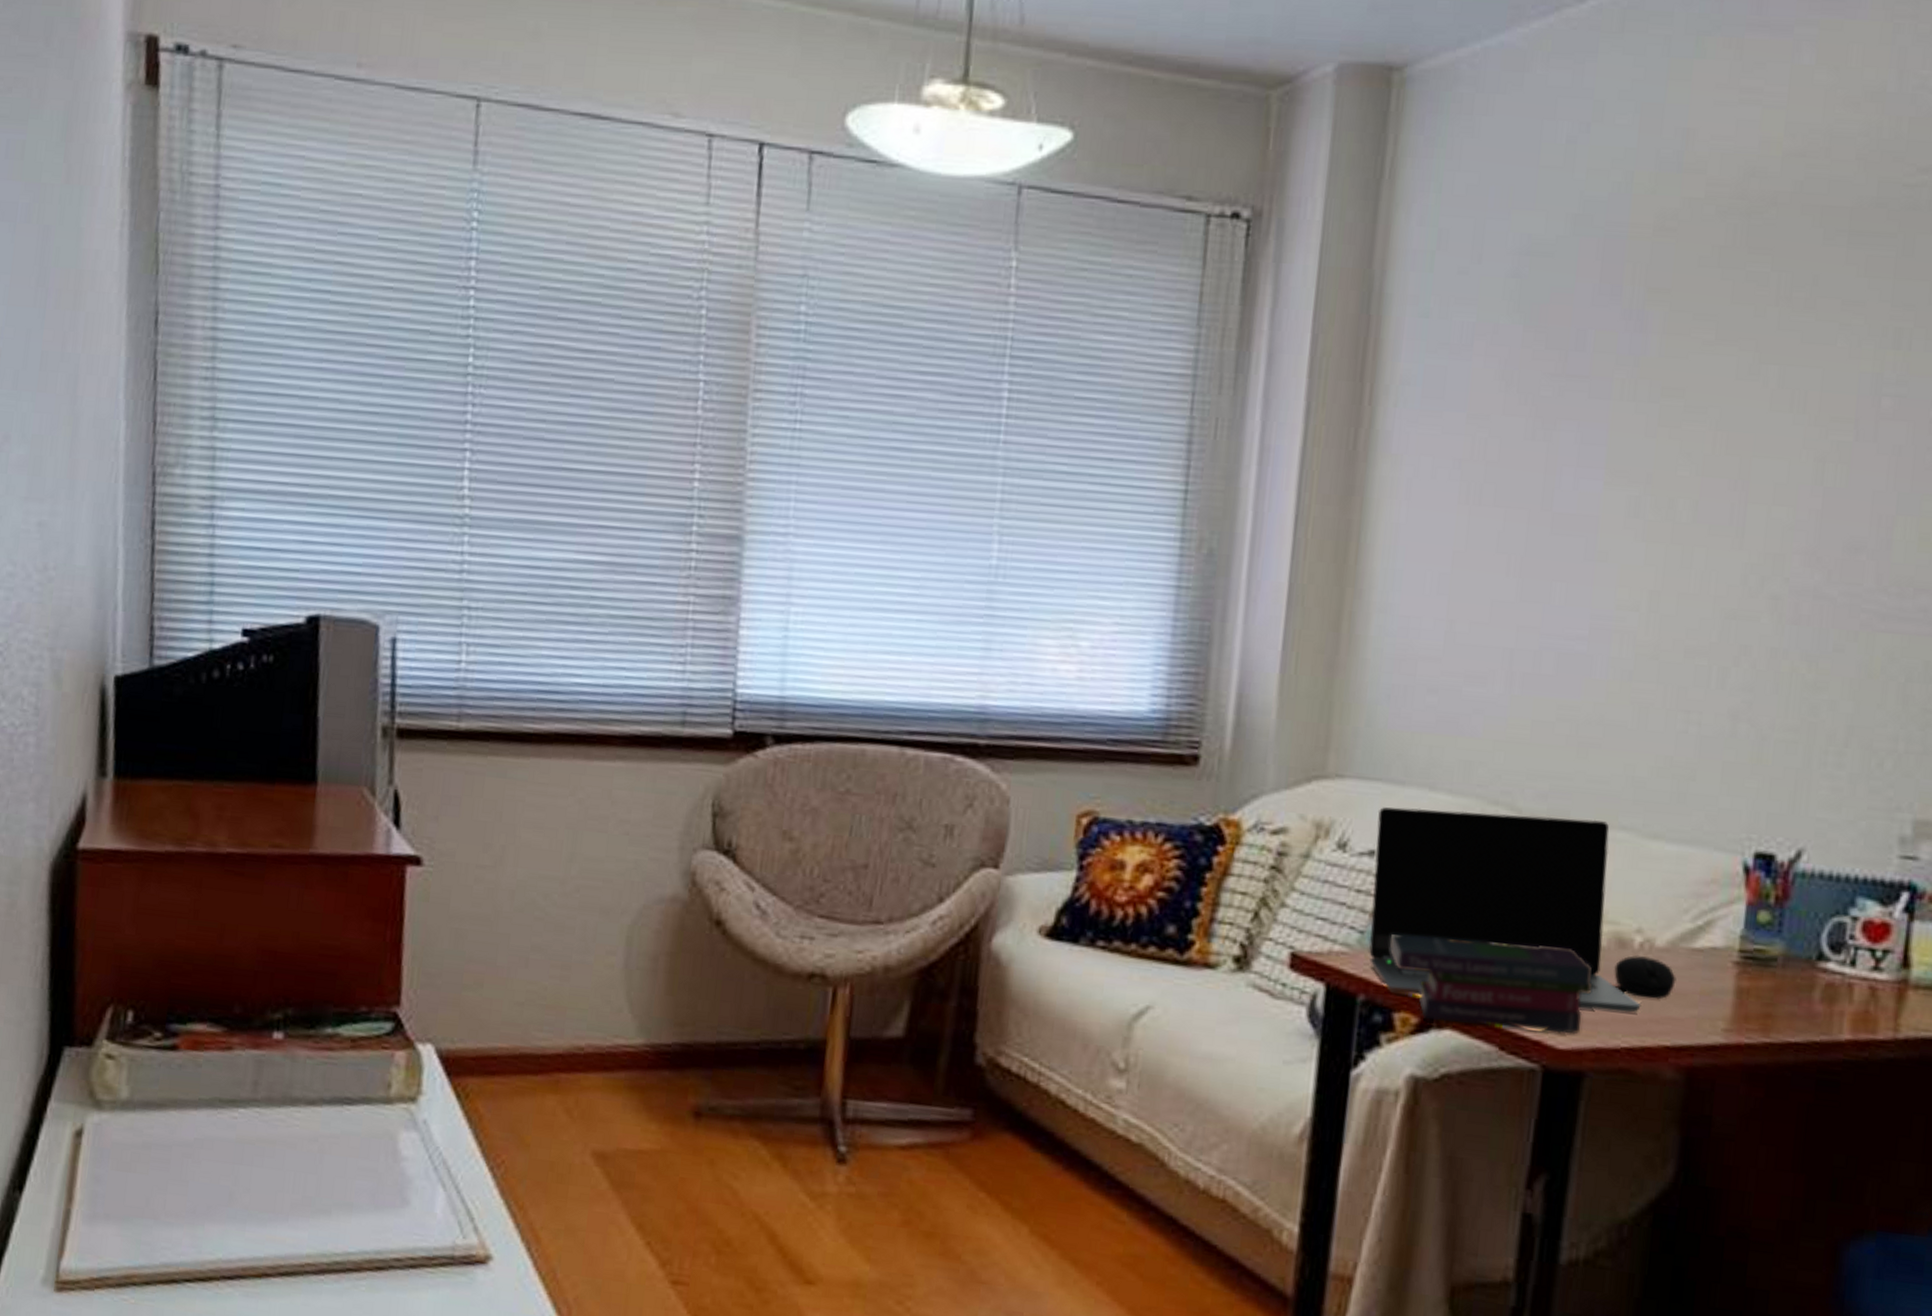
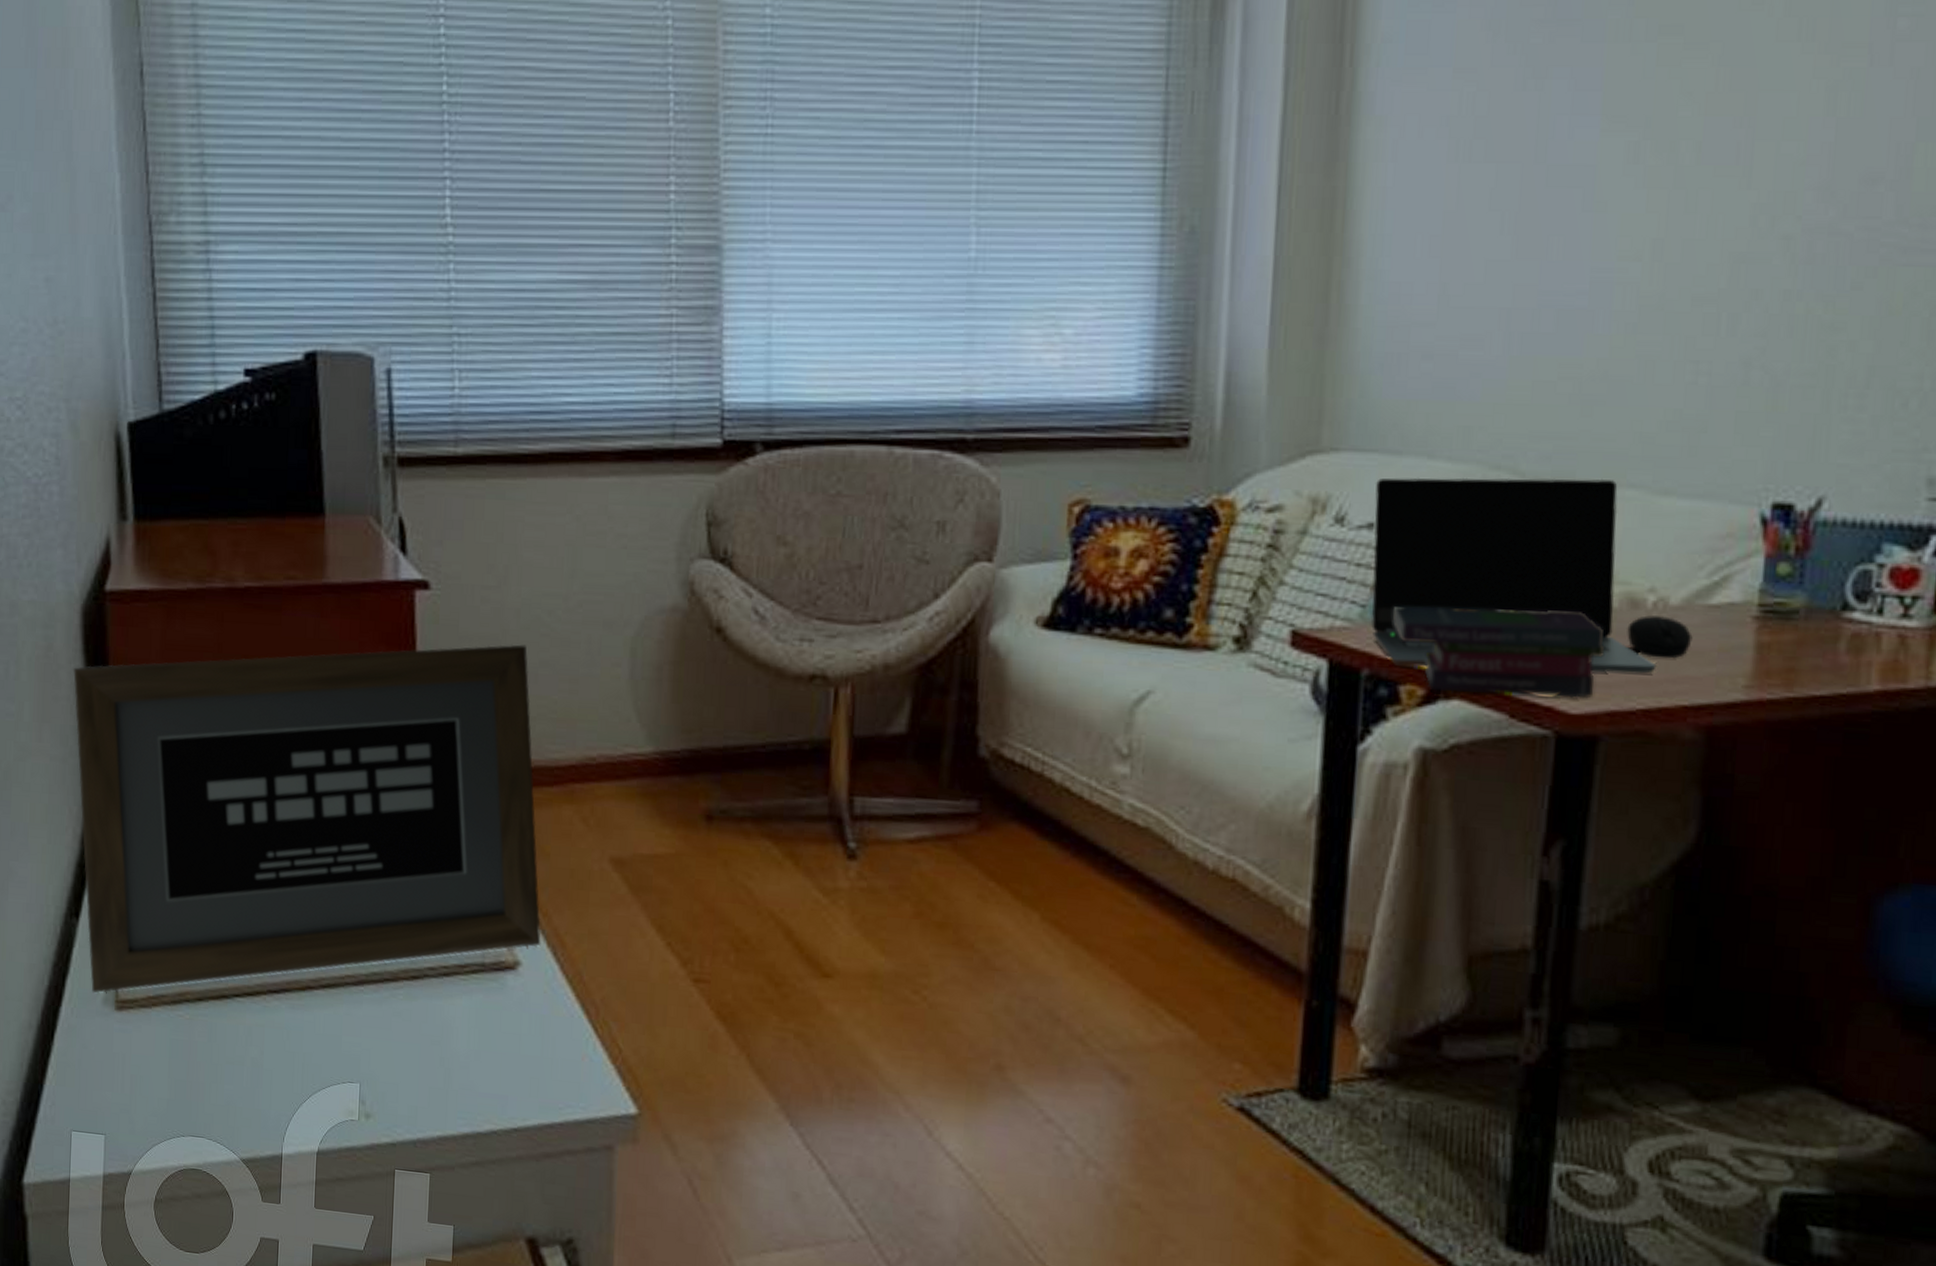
picture frame: none [30,926,520,1273] -> present [73,644,542,994]

